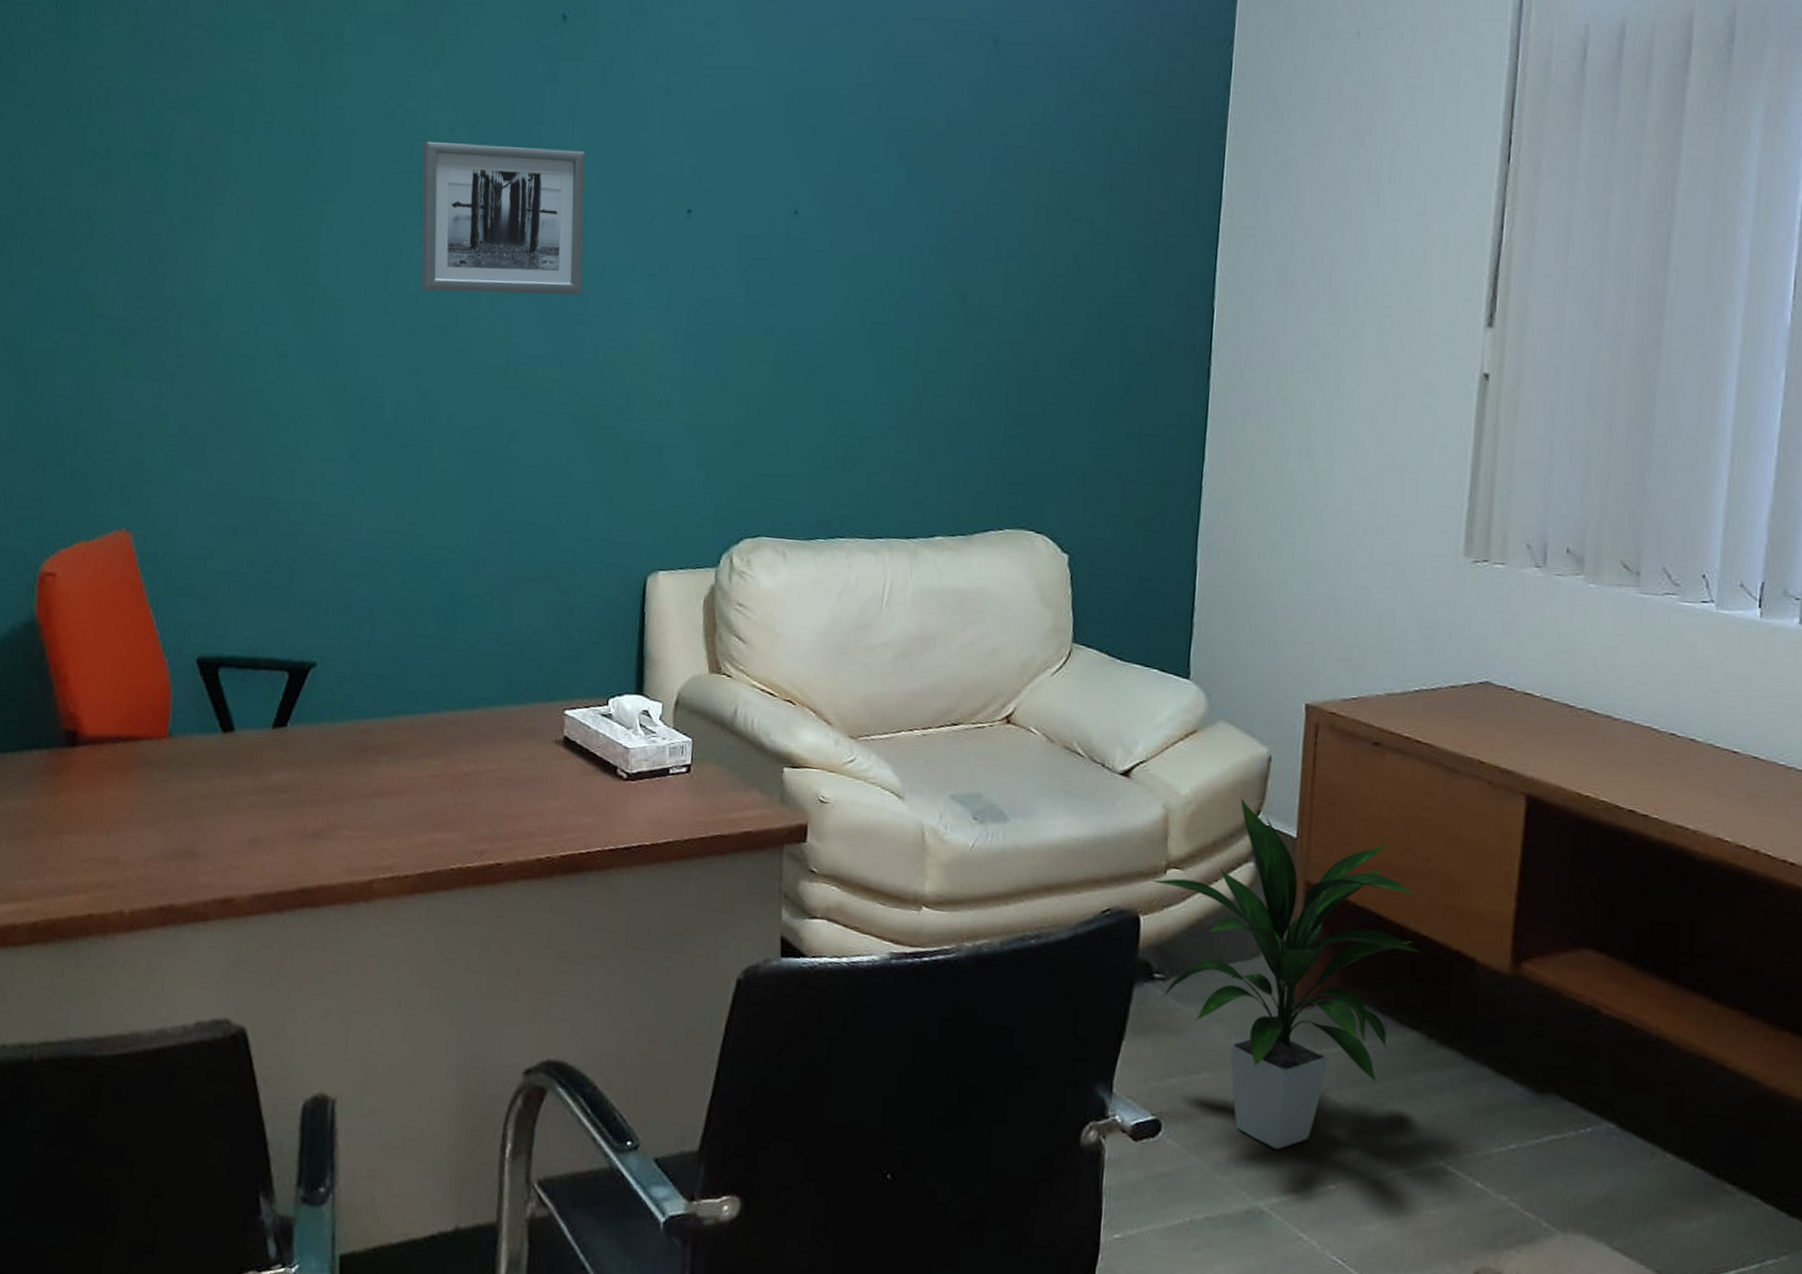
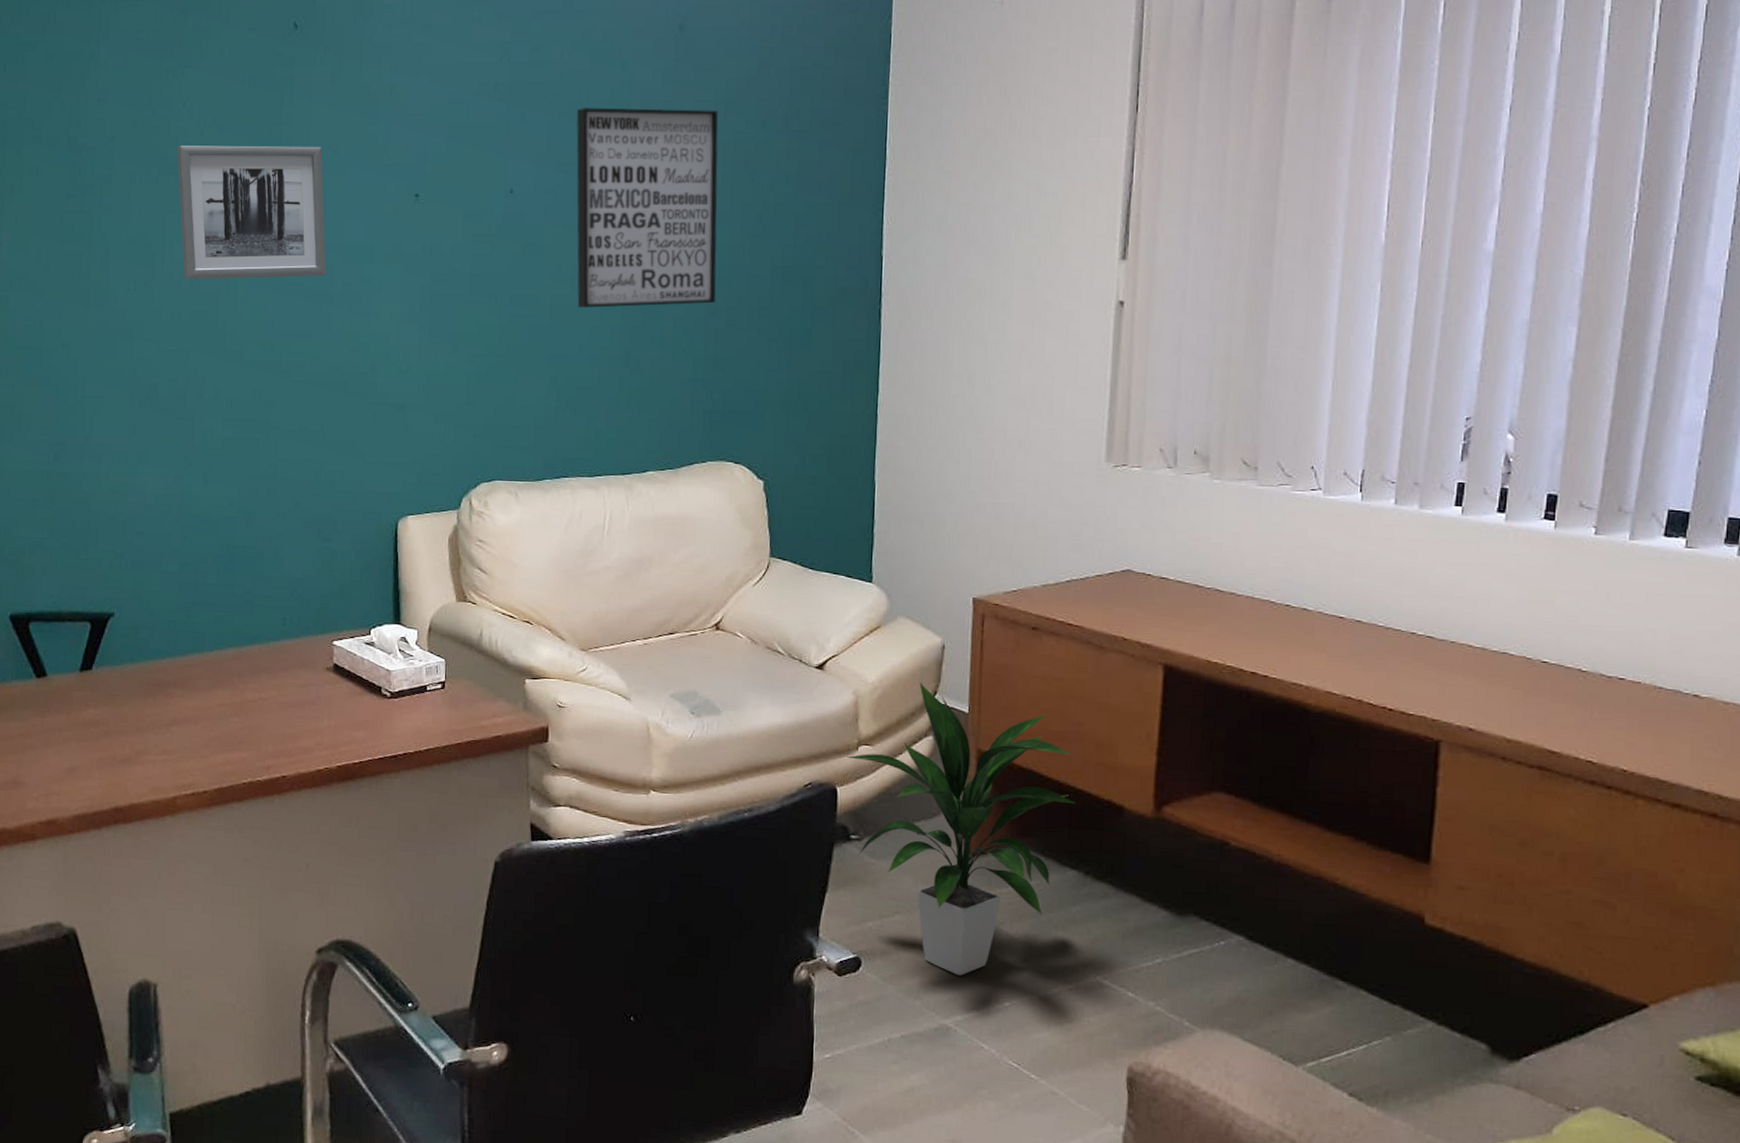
wall art: none [864,124,1033,350] -> present [576,107,718,308]

